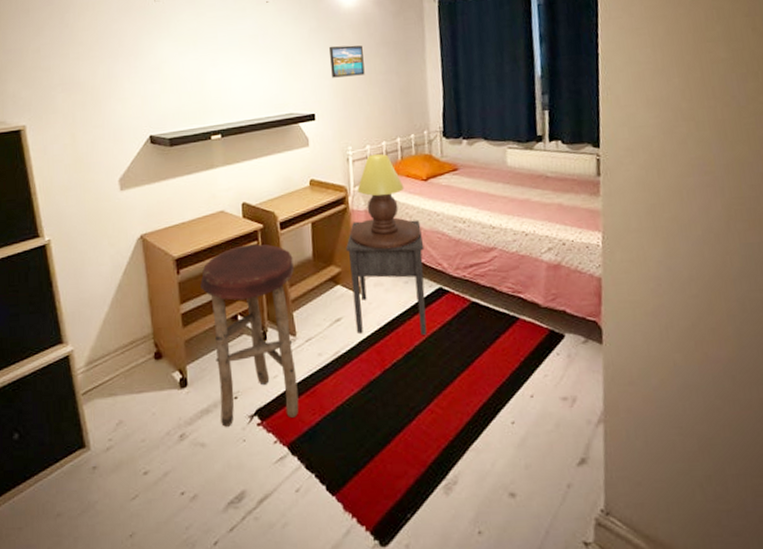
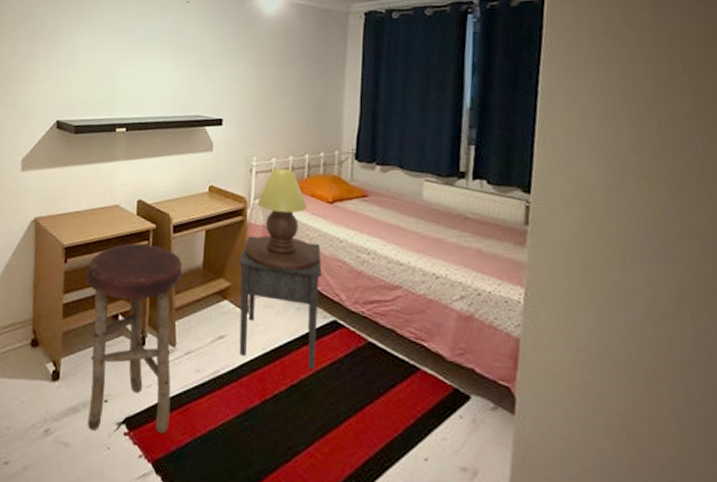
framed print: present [329,45,365,78] -> none [245,52,279,85]

